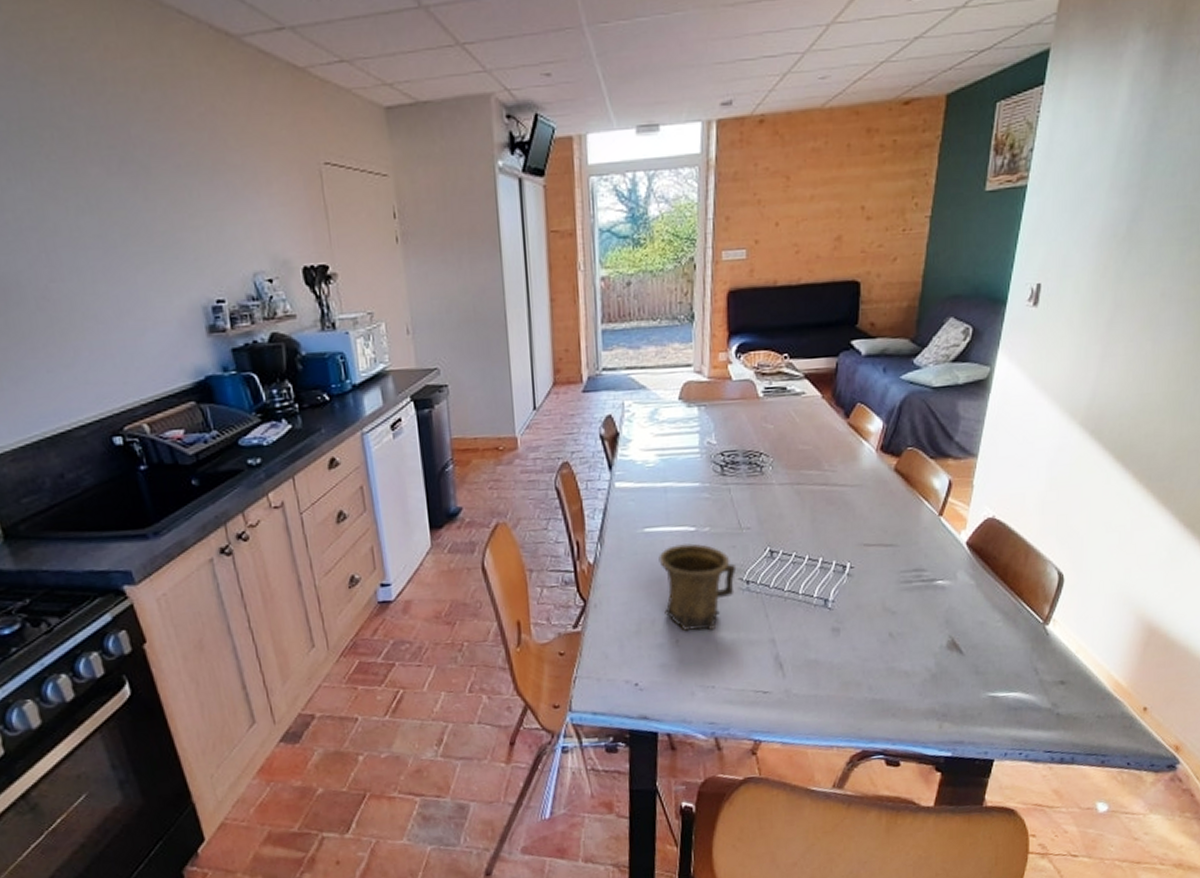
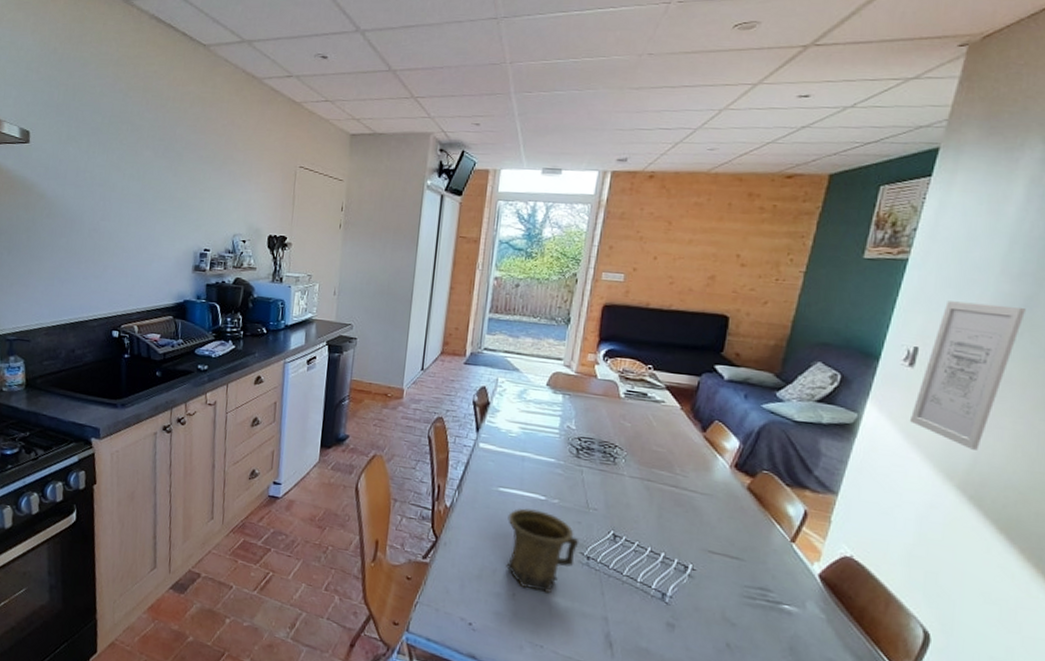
wall art: none [1036,223,1132,383] -> present [909,301,1026,450]

